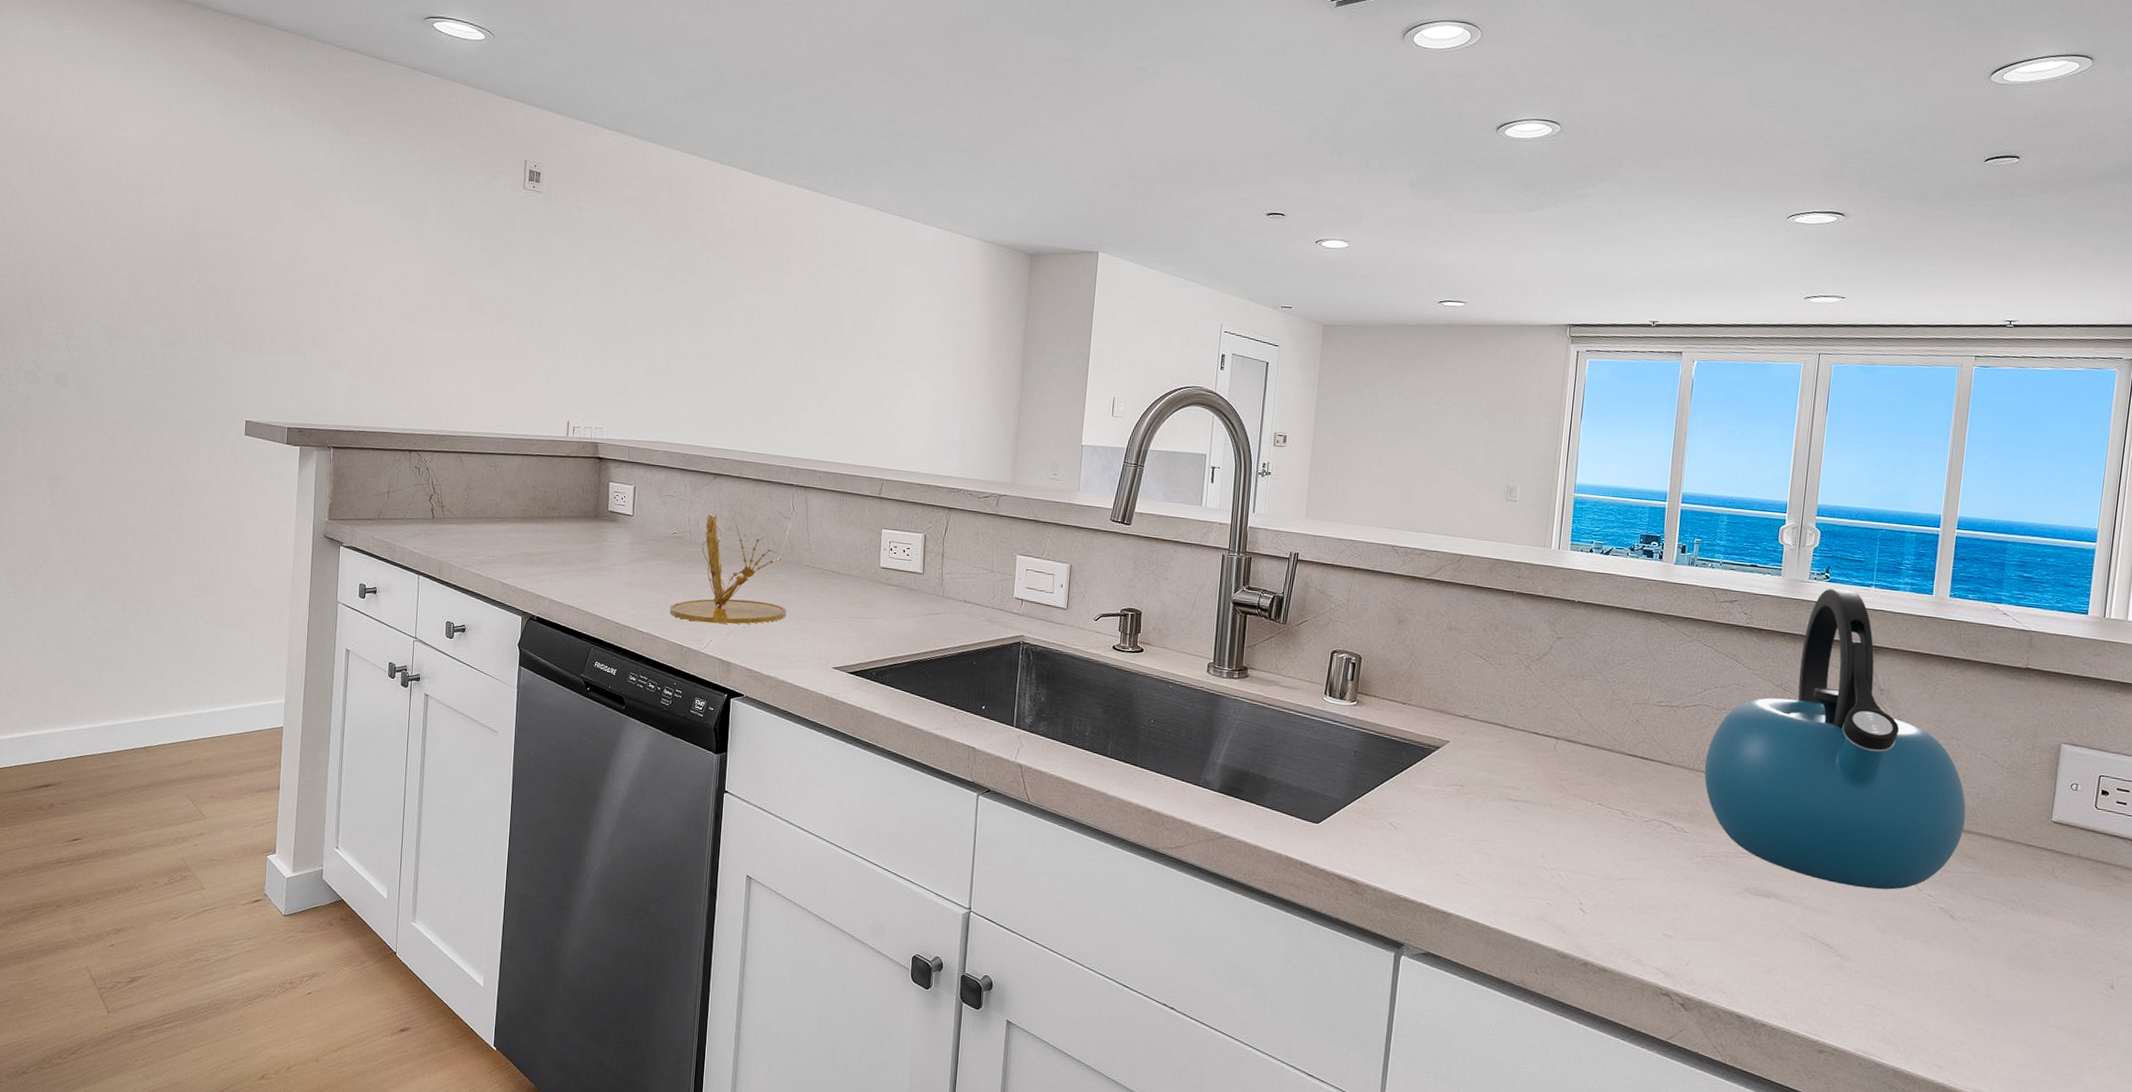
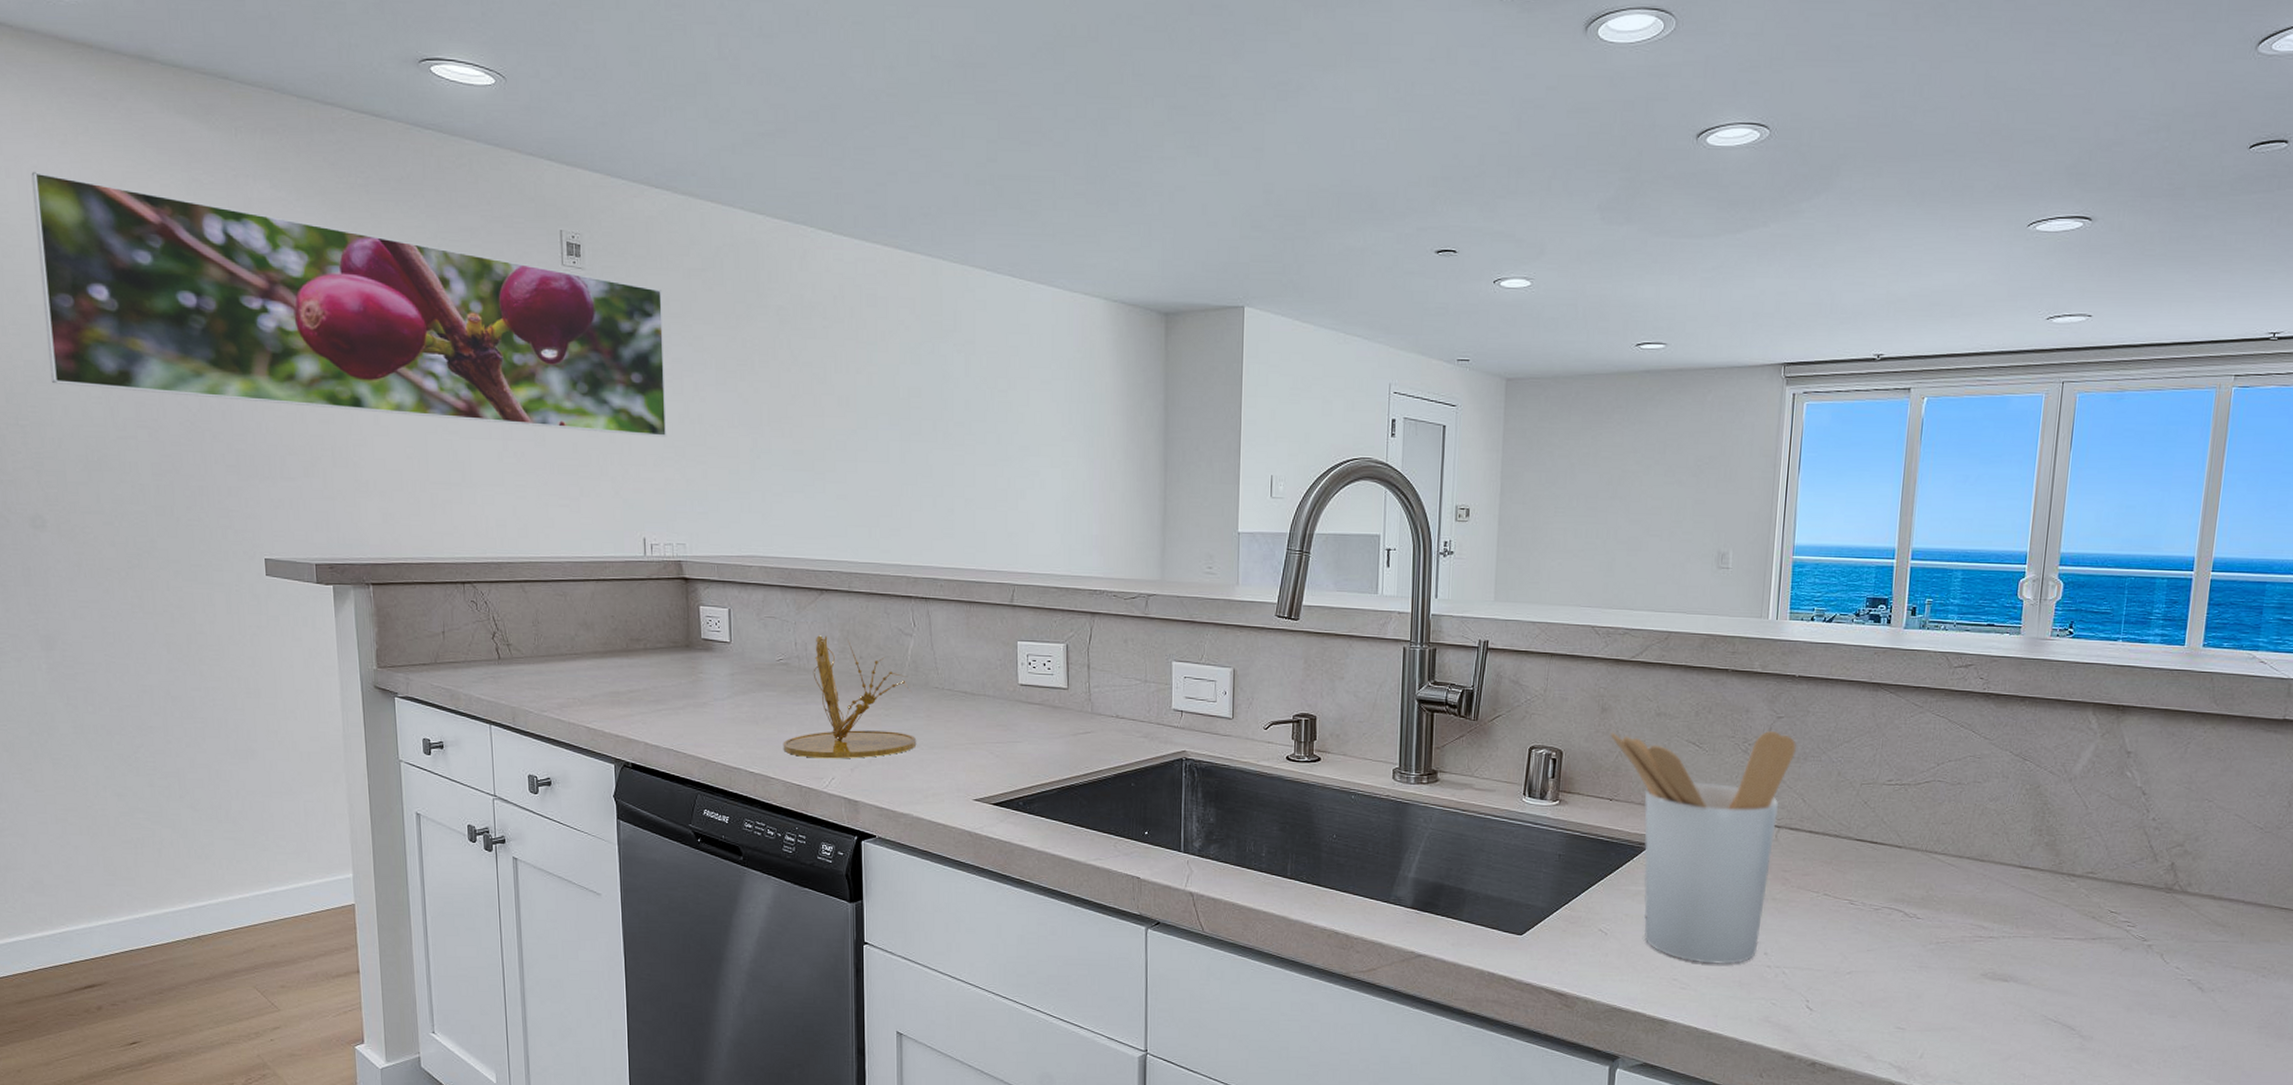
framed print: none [90,91,605,336] -> present [31,171,667,437]
utensil holder: none [1405,643,1575,864] -> present [1610,731,1796,964]
kettle: present [1704,588,1966,890] -> none [1938,645,2217,965]

